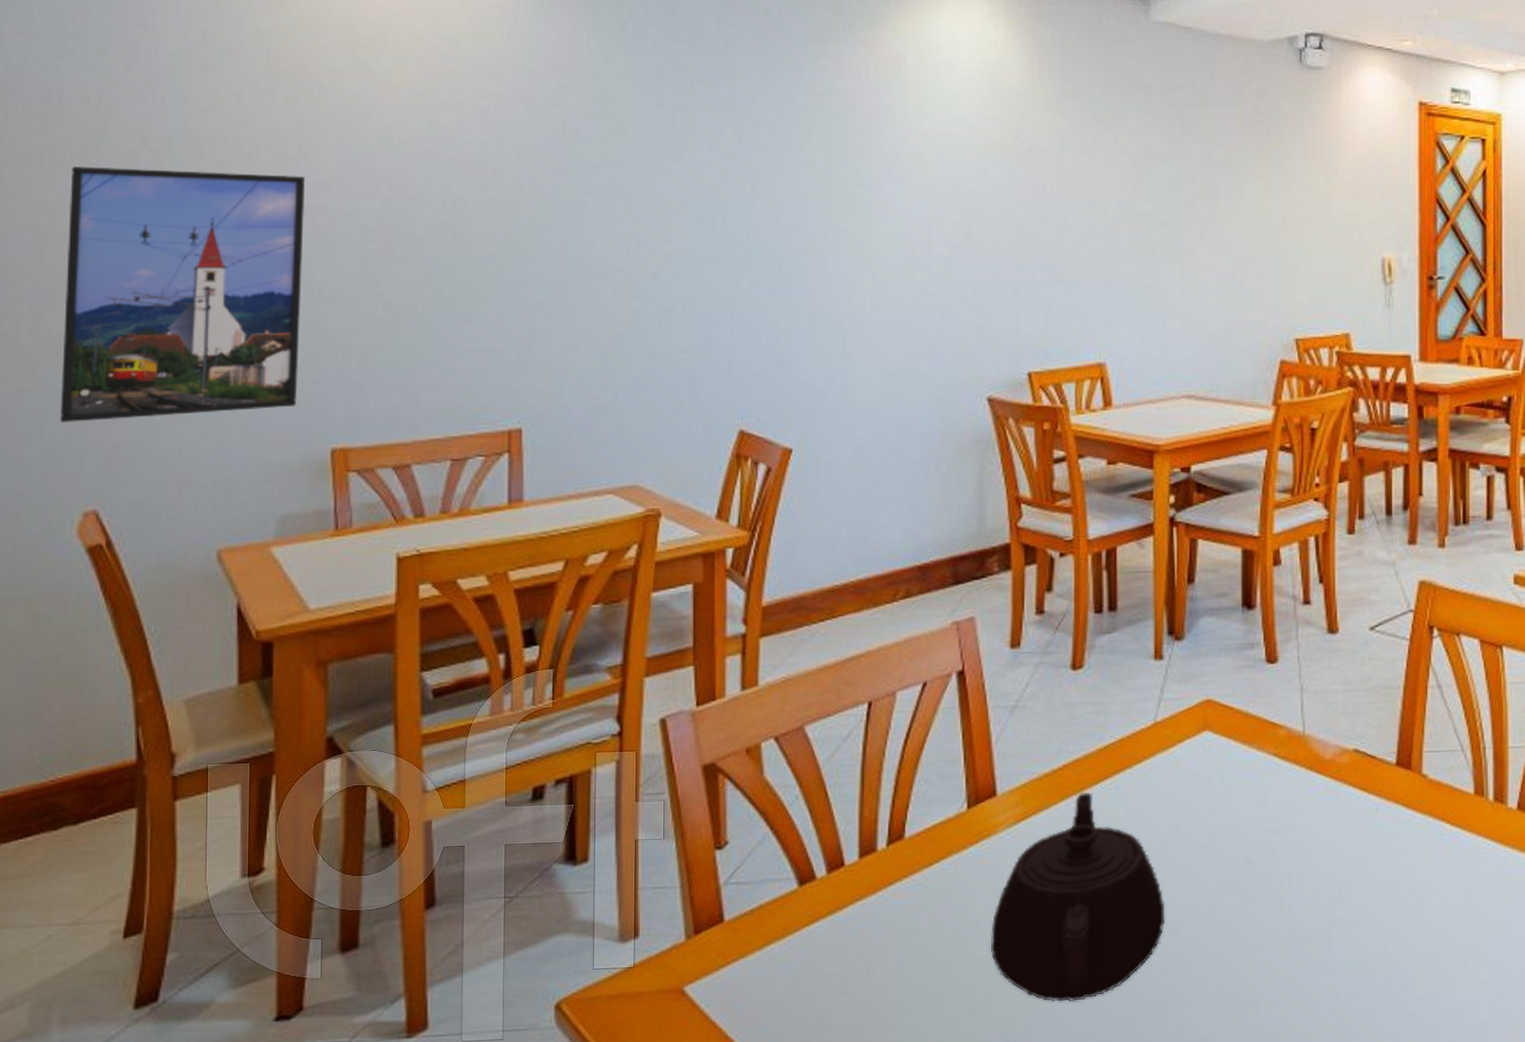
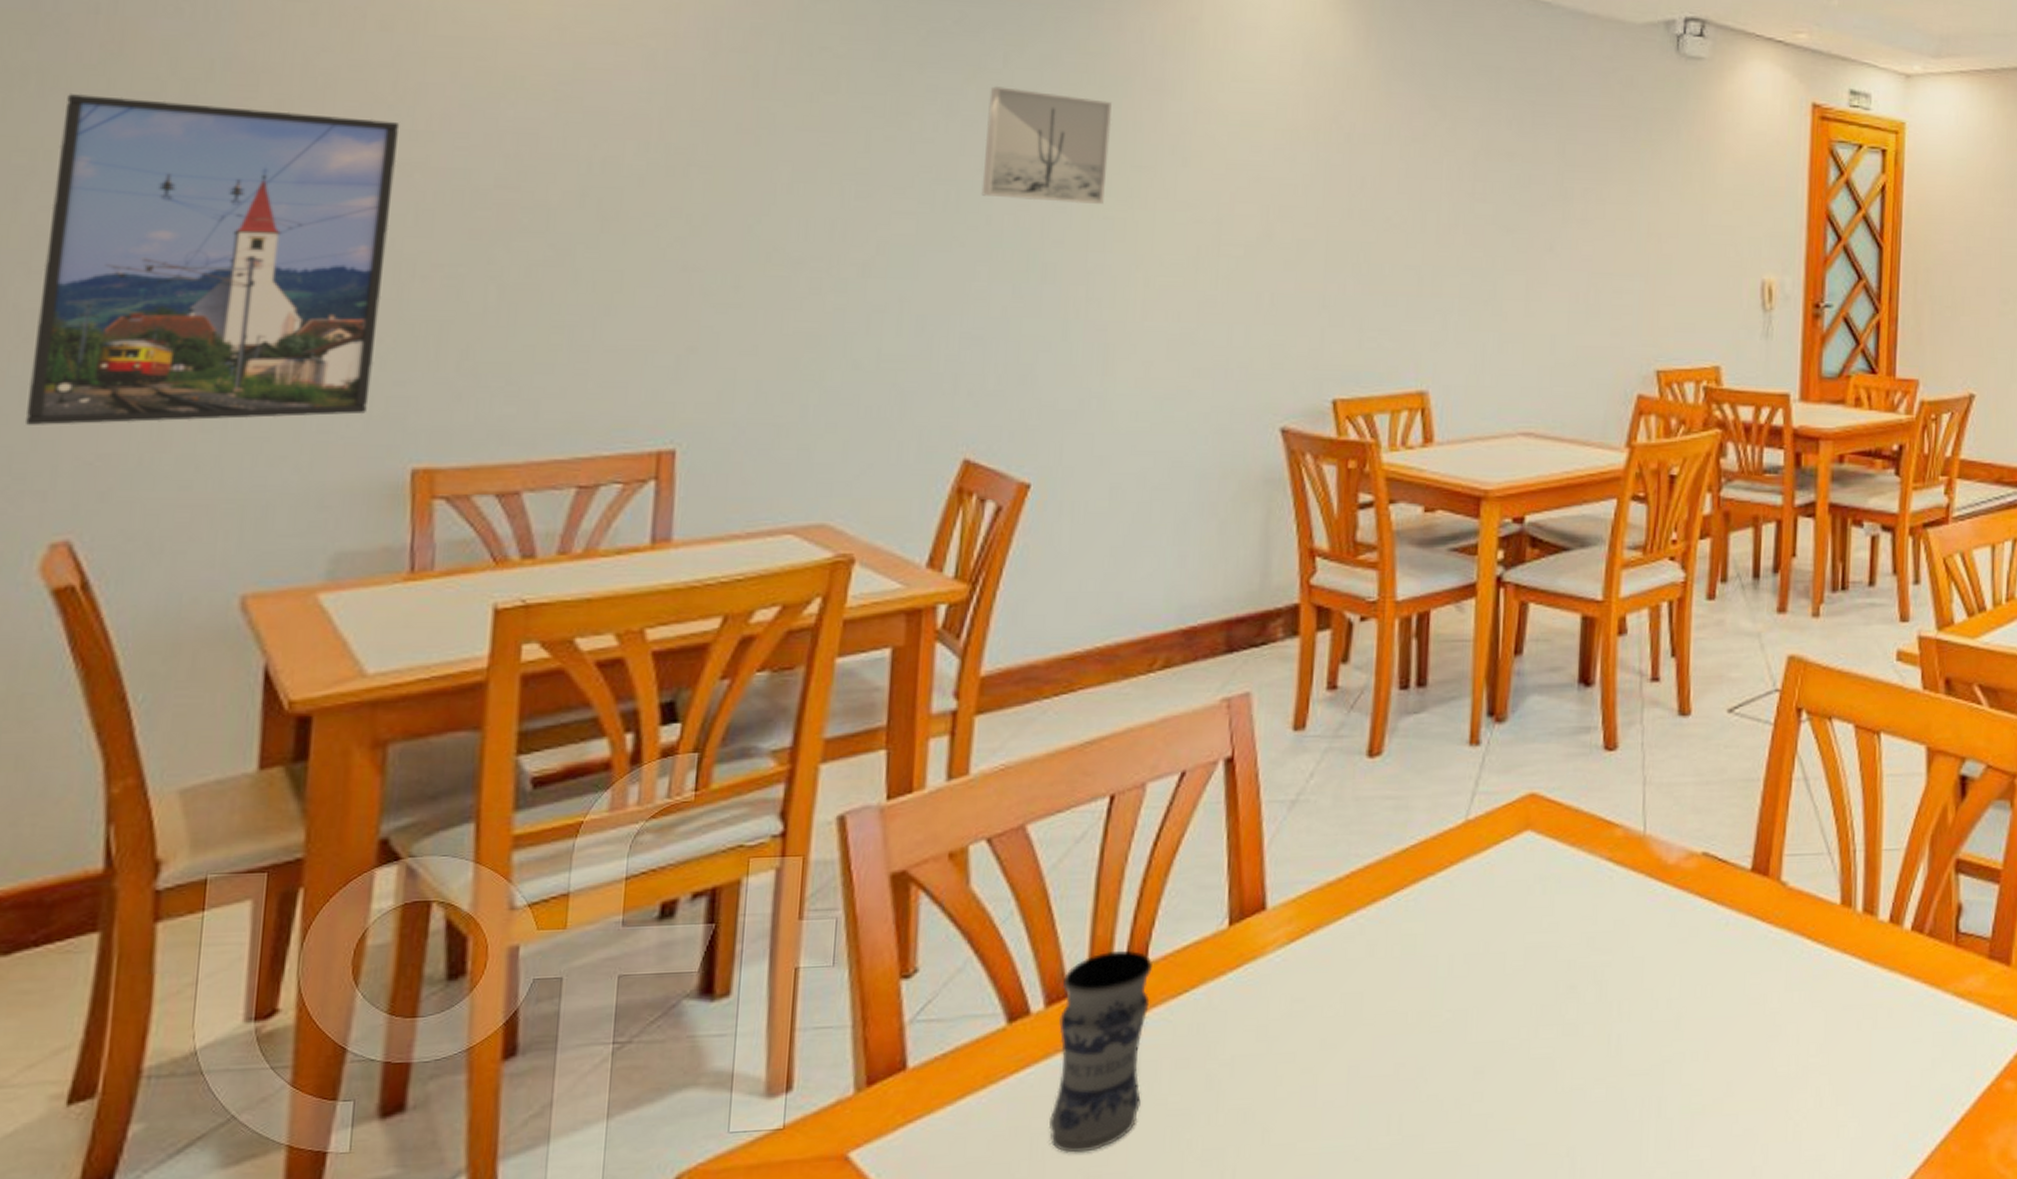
wall art: none [741,124,839,217] -> present [981,86,1112,204]
jar: none [836,828,909,992] -> present [1049,950,1152,1154]
teapot: present [990,792,1164,1002] -> none [1248,904,1467,1160]

